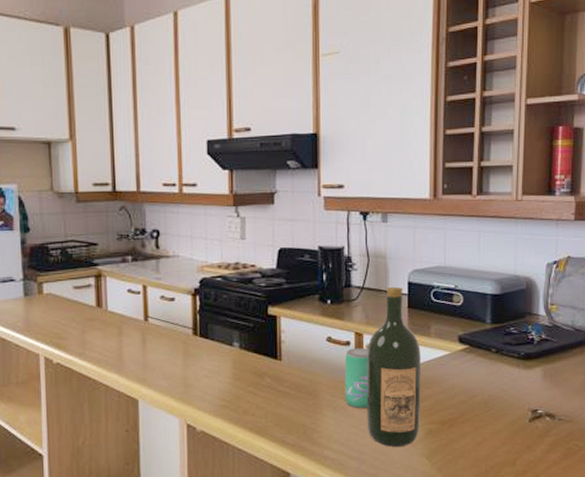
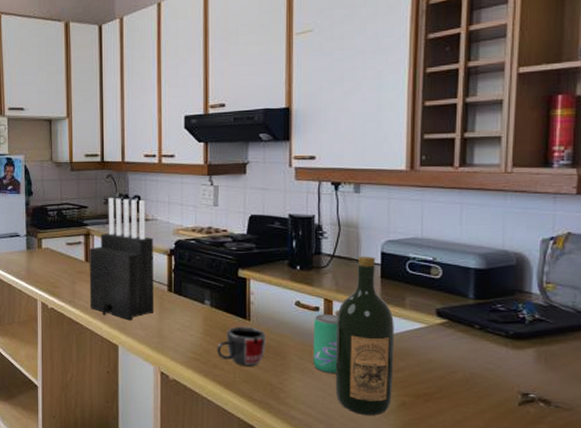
knife block: none [100,232,177,371] -> present [89,197,154,321]
mug: none [247,367,298,410] -> present [217,326,266,367]

